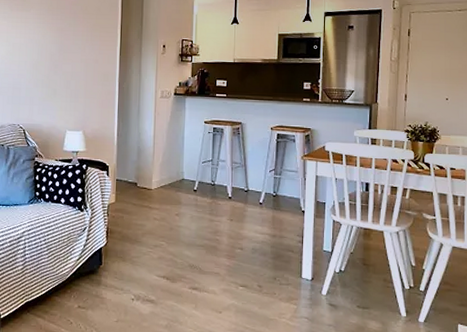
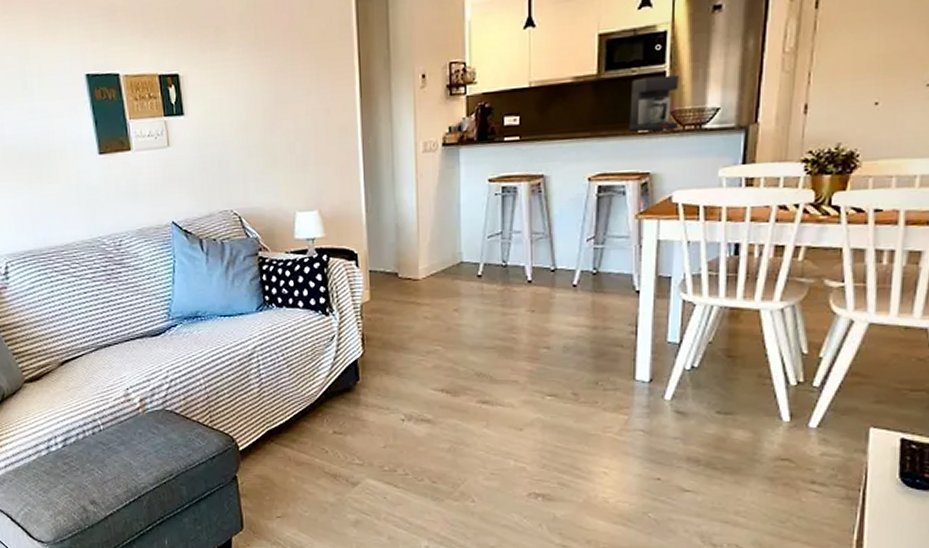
coffee maker: none [297,65,329,102] -> present [629,74,680,133]

